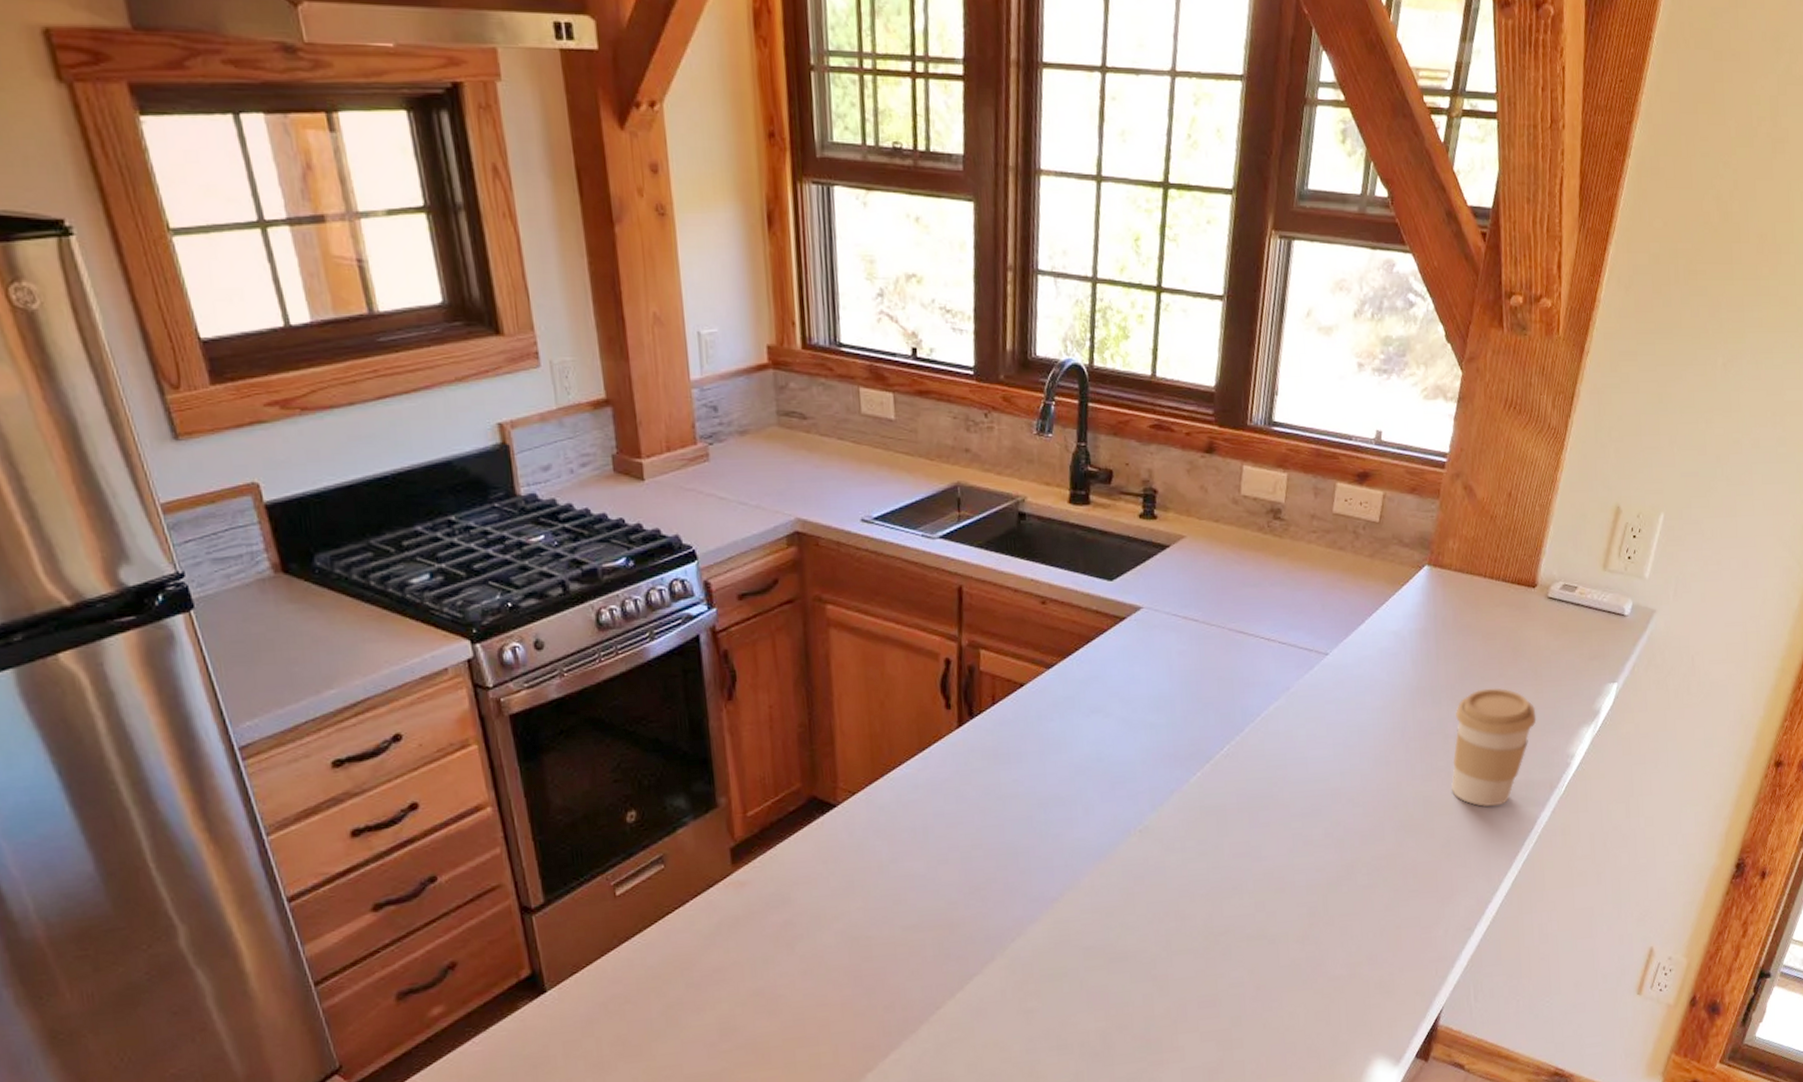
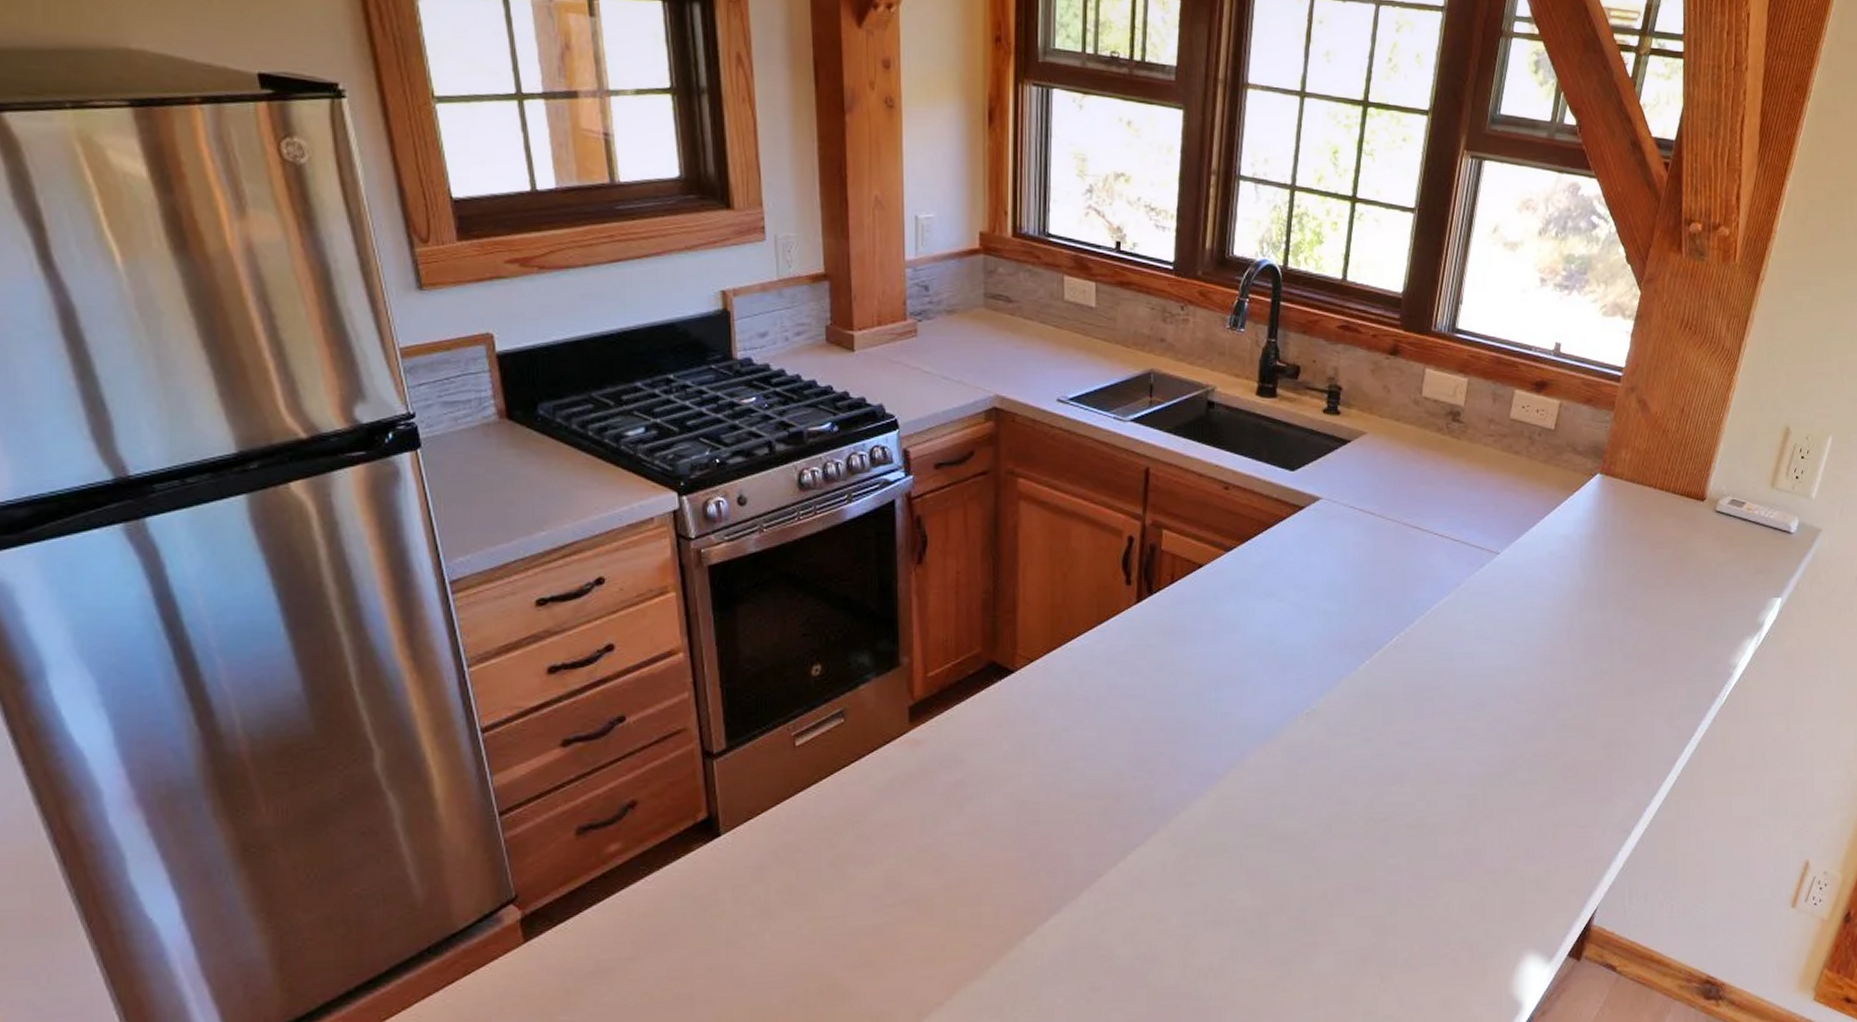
coffee cup: present [1451,688,1537,807] -> none [1615,595,1701,712]

